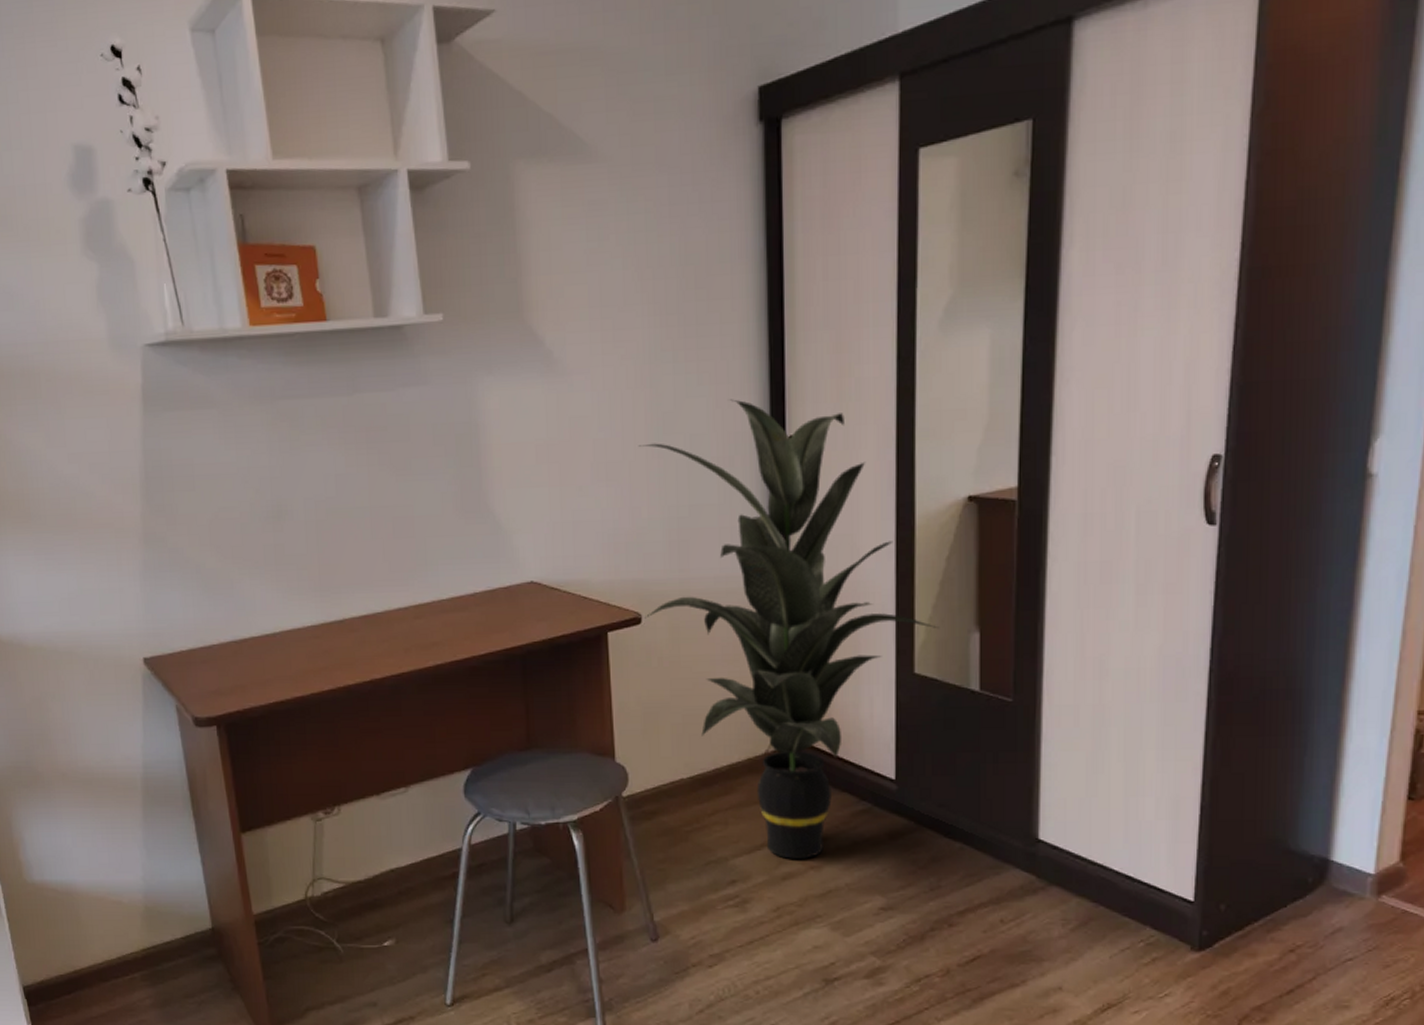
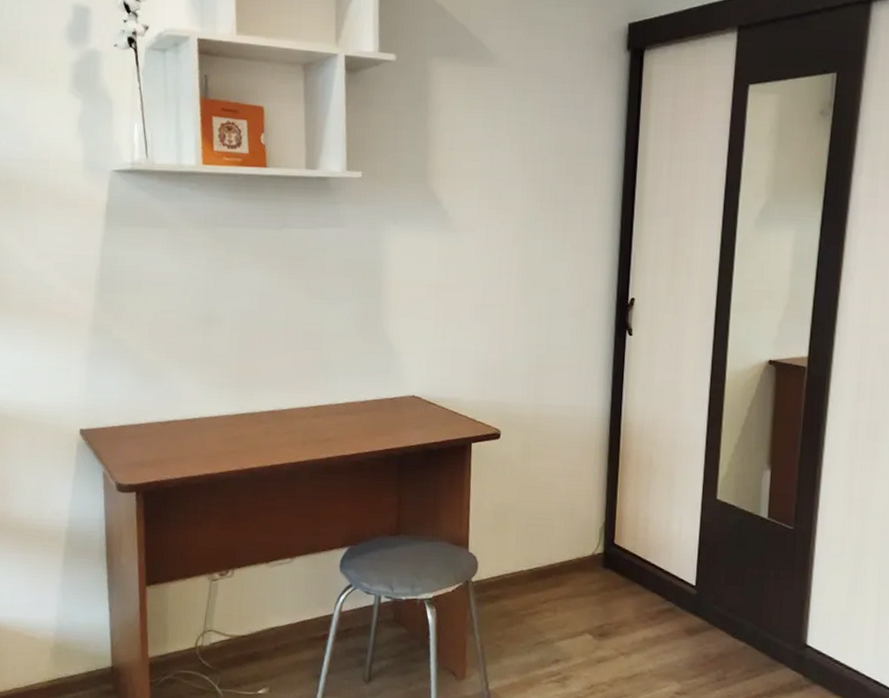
indoor plant: present [638,399,940,859] -> none [503,264,740,646]

